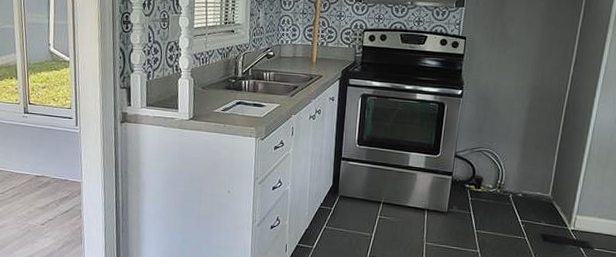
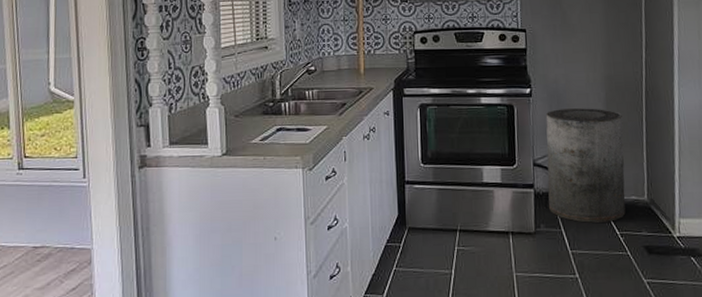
trash can: none [462,111,543,211] -> present [546,108,626,223]

